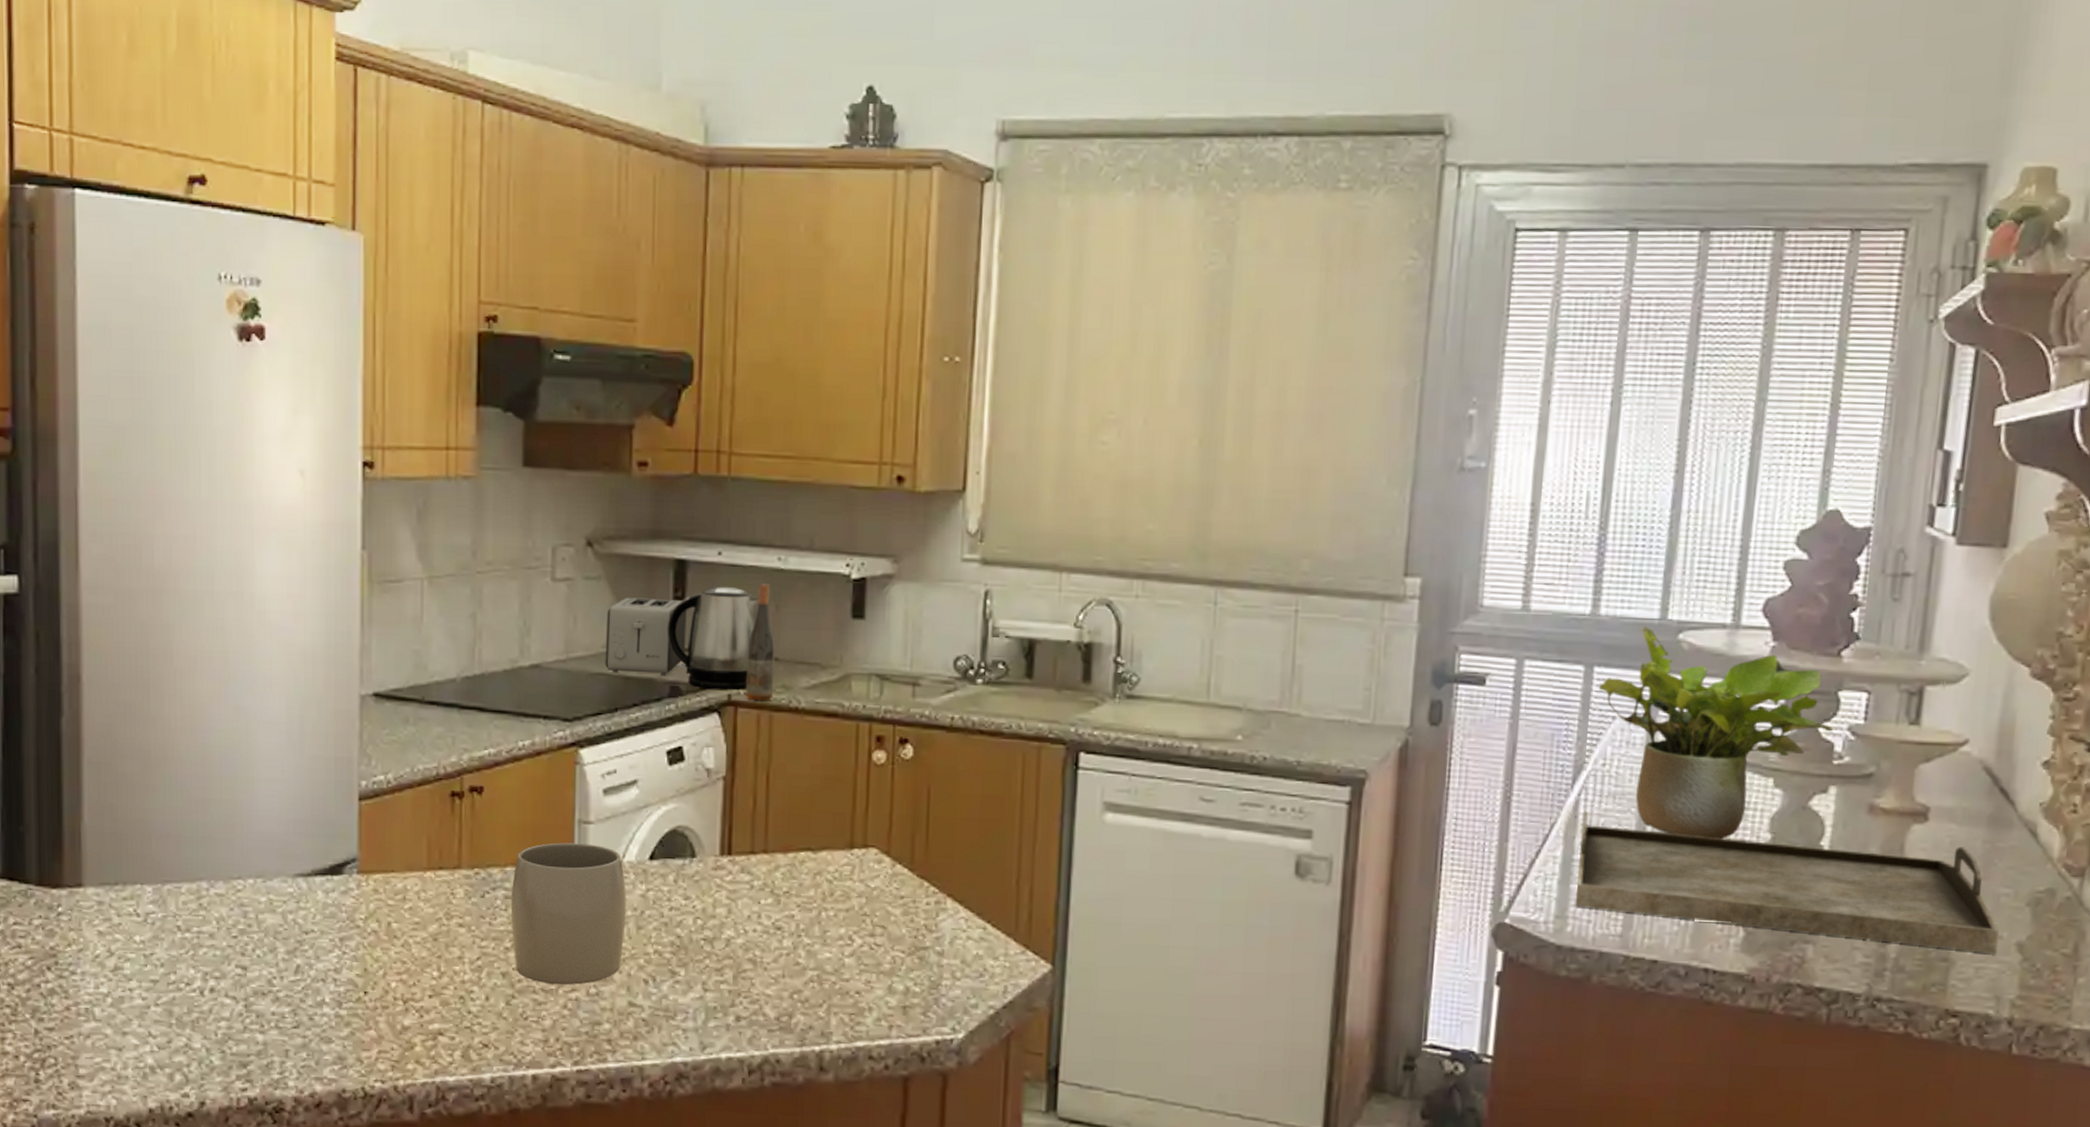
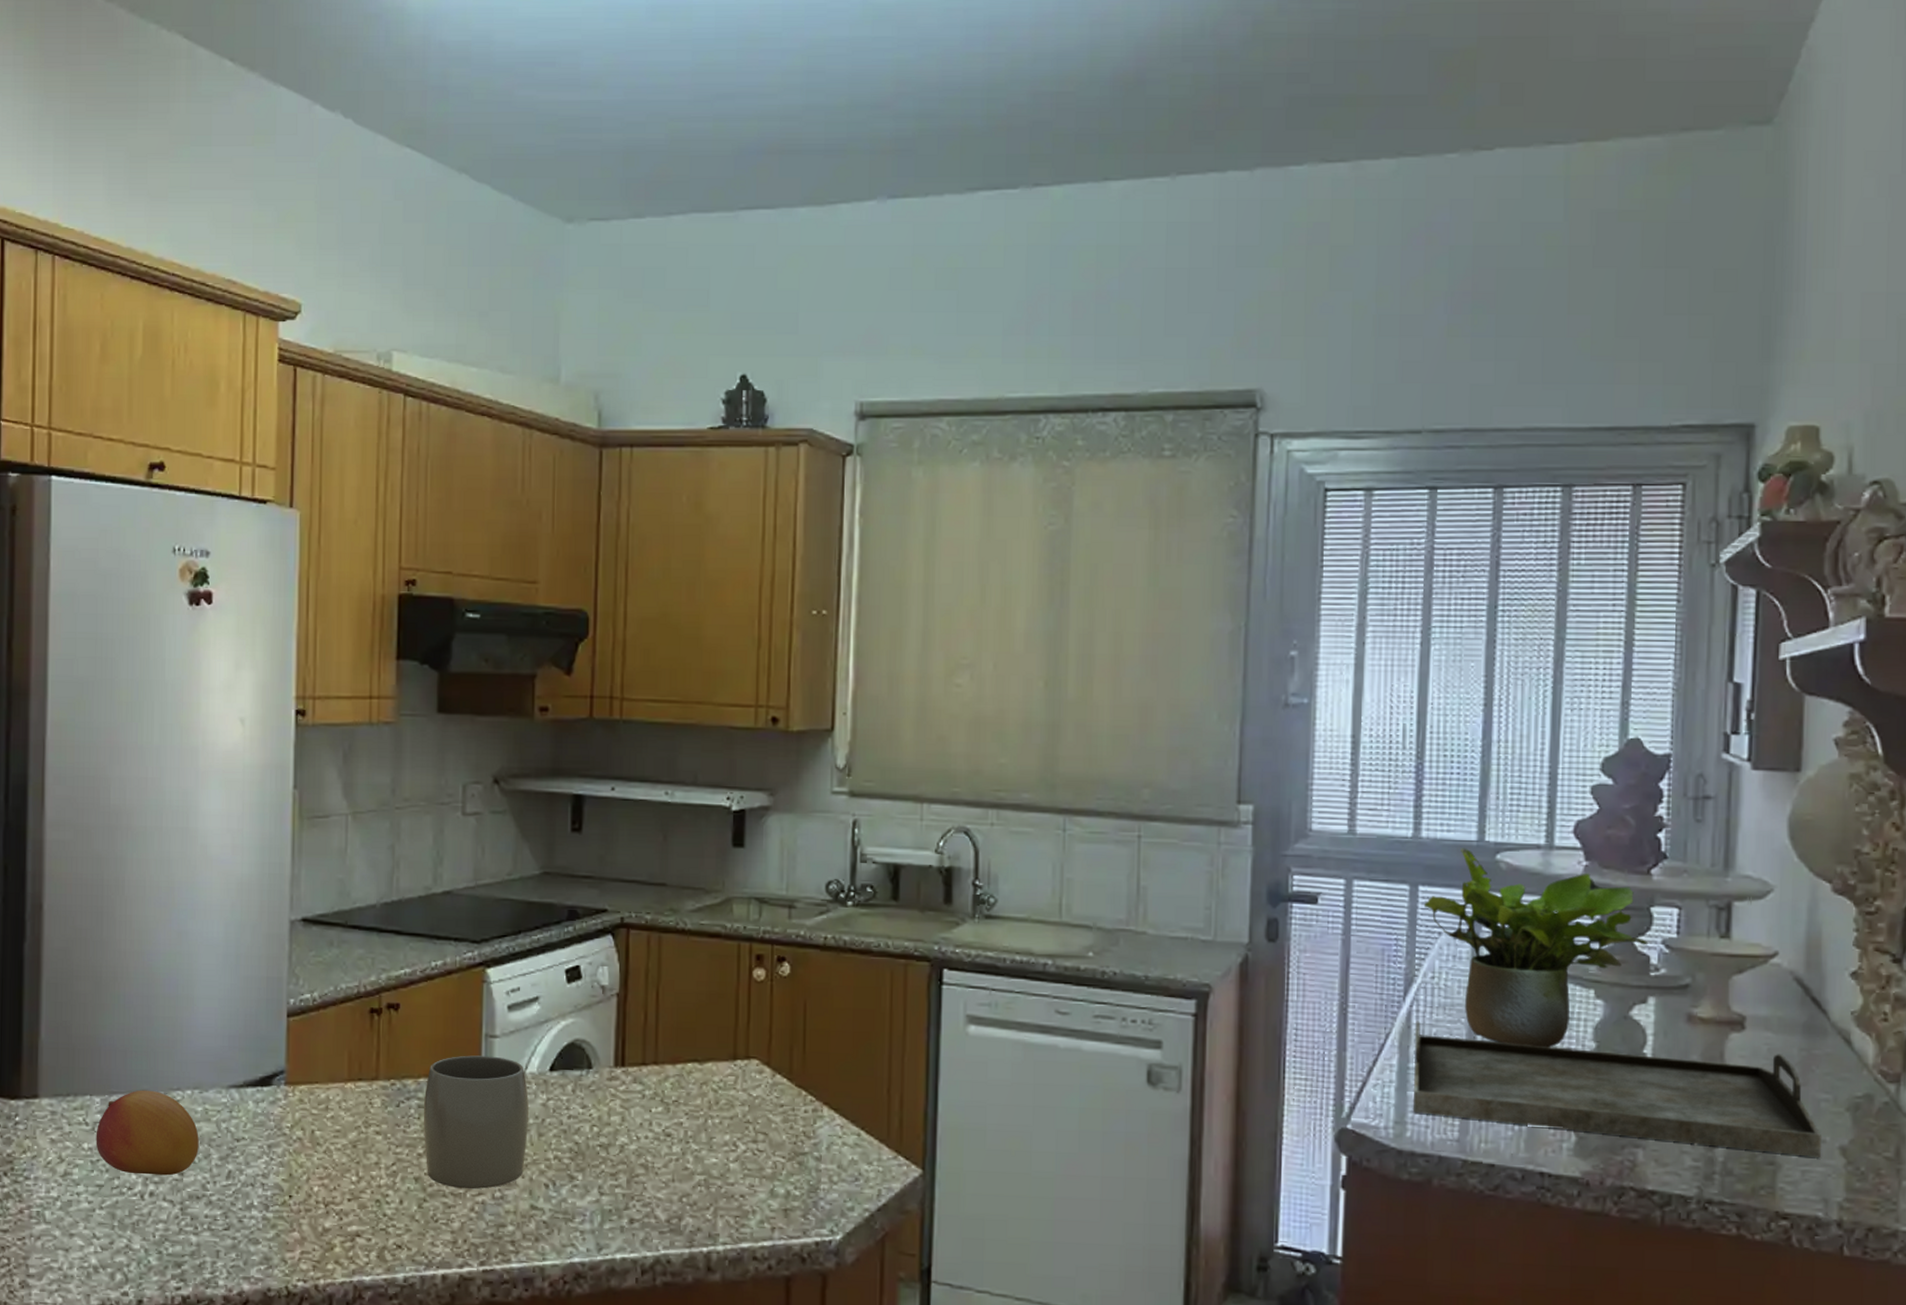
fruit: none [148,878,263,971] -> present [96,1090,199,1176]
toaster: present [605,597,687,676] -> none [510,829,583,901]
kettle: present [666,586,759,691] -> none [565,818,648,914]
wine bottle: present [746,583,775,701] -> none [637,816,663,923]

